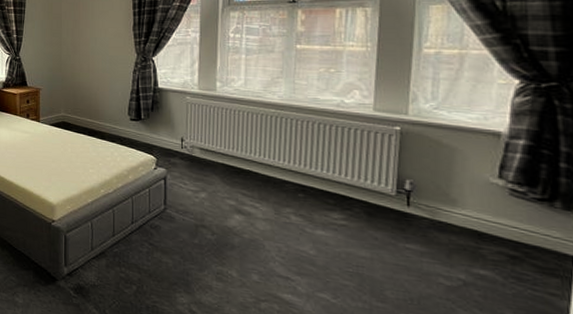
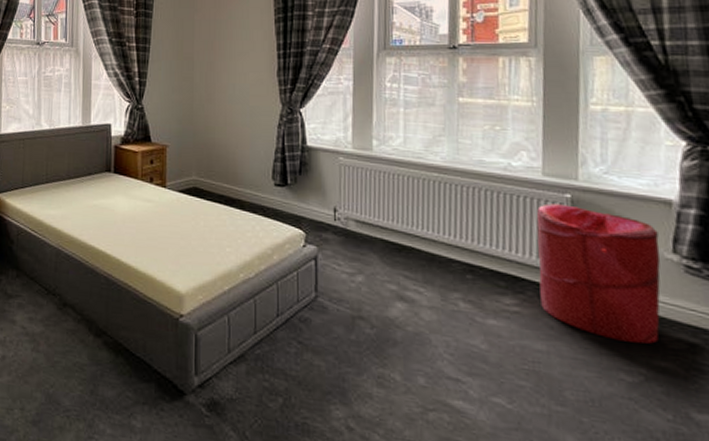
laundry hamper: none [366,135,486,255] -> present [536,203,661,344]

